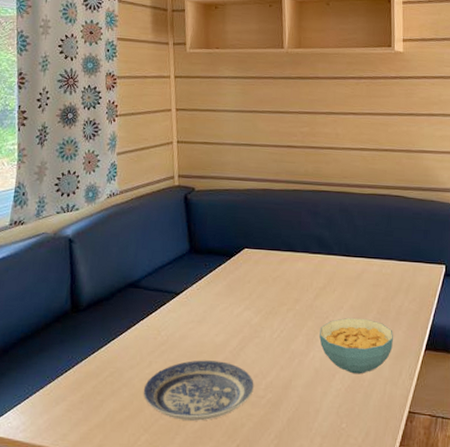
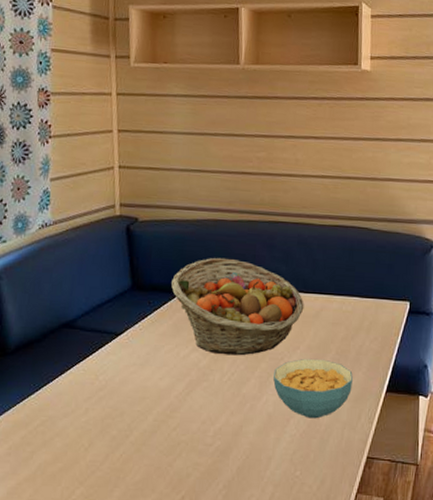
plate: present [143,360,254,421] -> none [78,406,202,472]
fruit basket: none [225,223,347,315] -> present [171,257,304,356]

